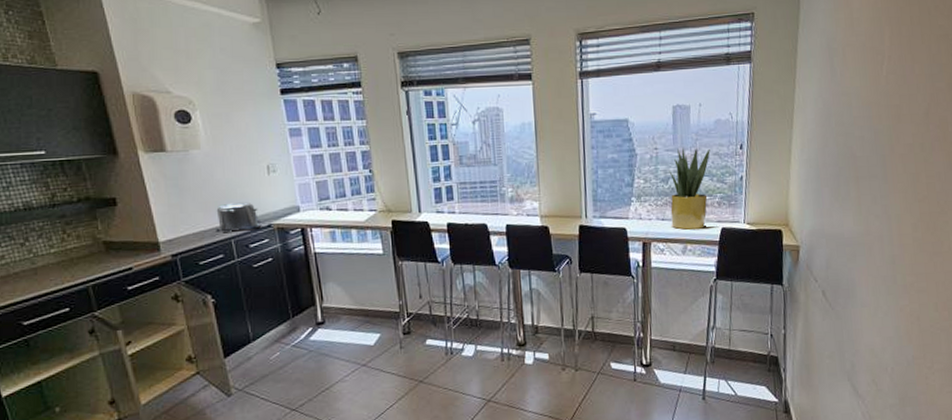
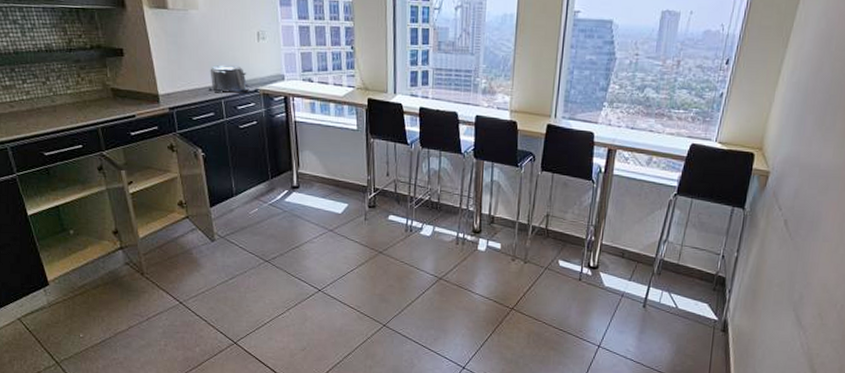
planter: present [669,147,710,230] -> none [640,56,694,142]

